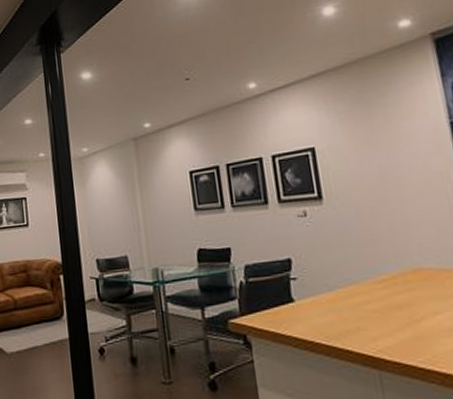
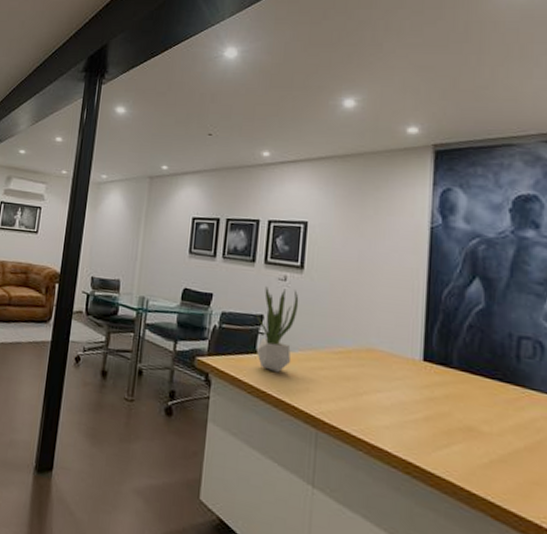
potted plant: none [281,223,334,318] -> present [255,286,299,373]

